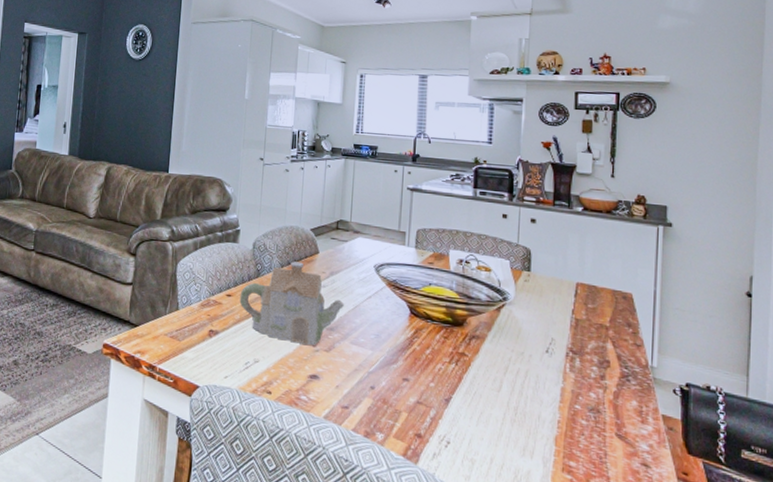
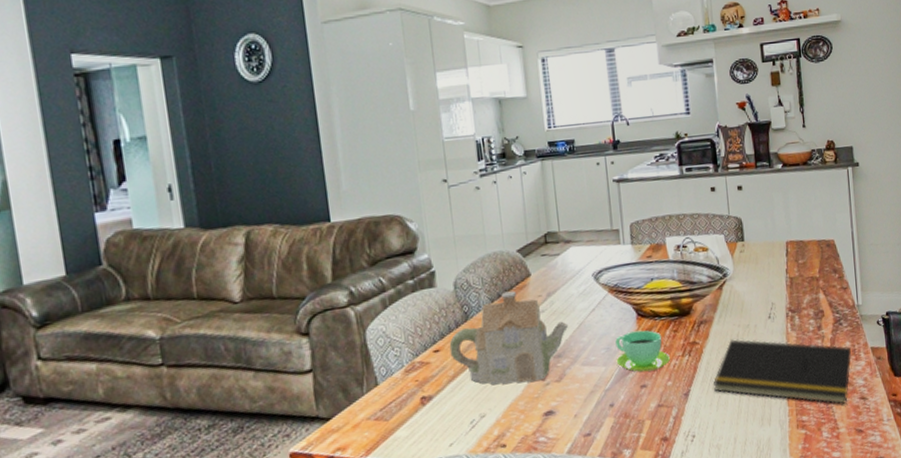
cup: none [383,326,437,369] -> present [615,330,671,372]
notepad: none [477,361,638,464] -> present [714,338,852,404]

